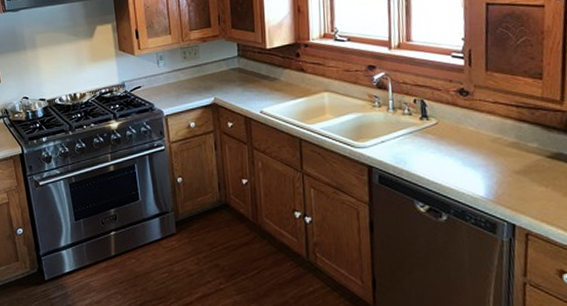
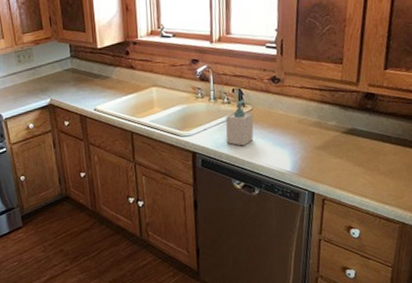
soap bottle: none [406,112,440,163] -> present [225,100,254,146]

